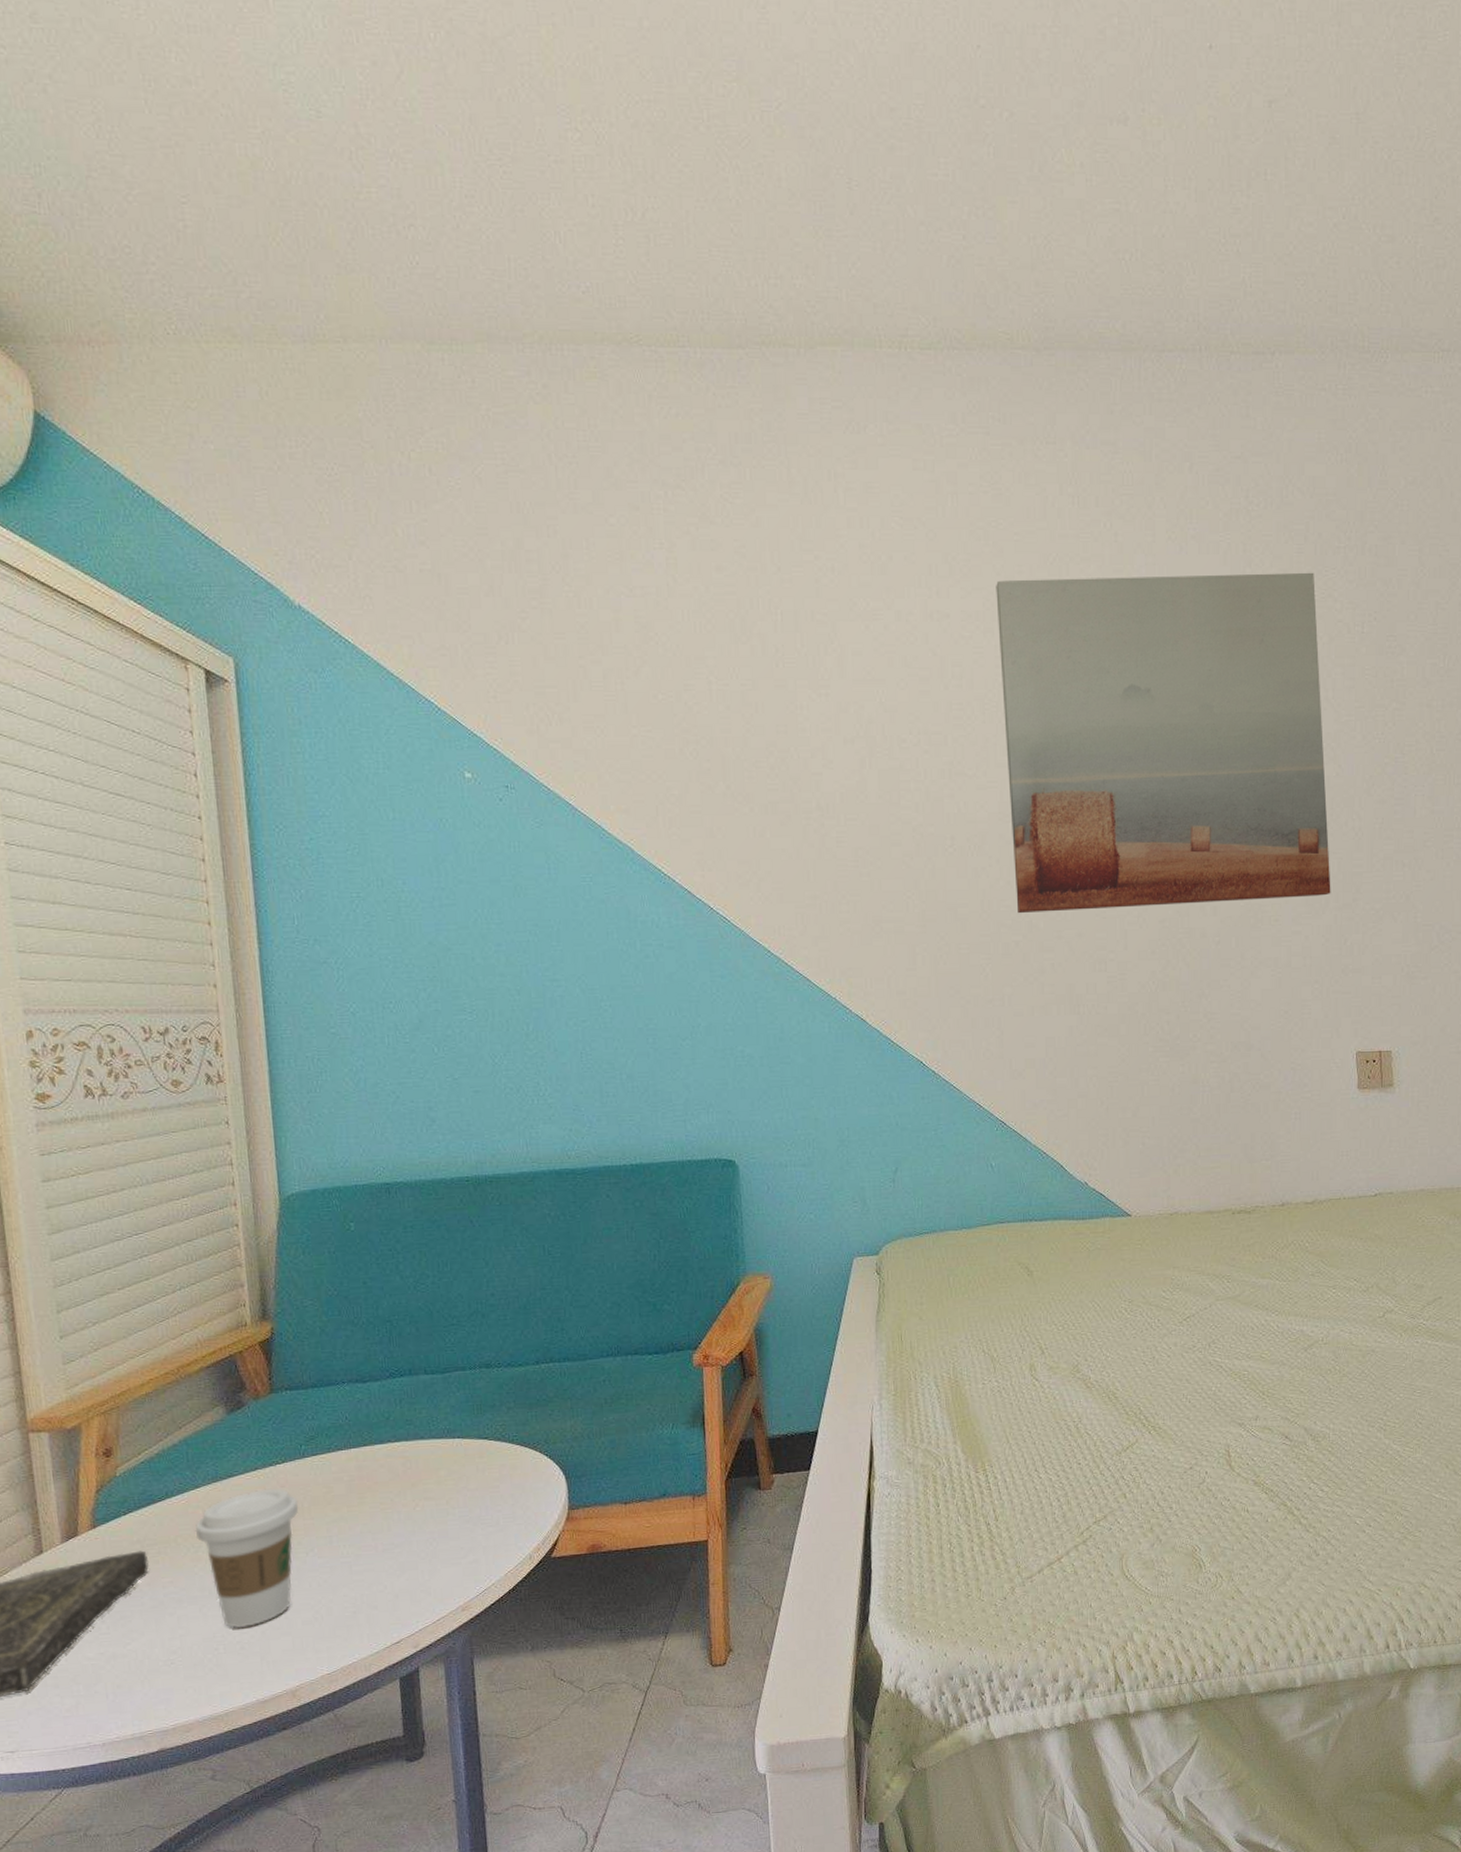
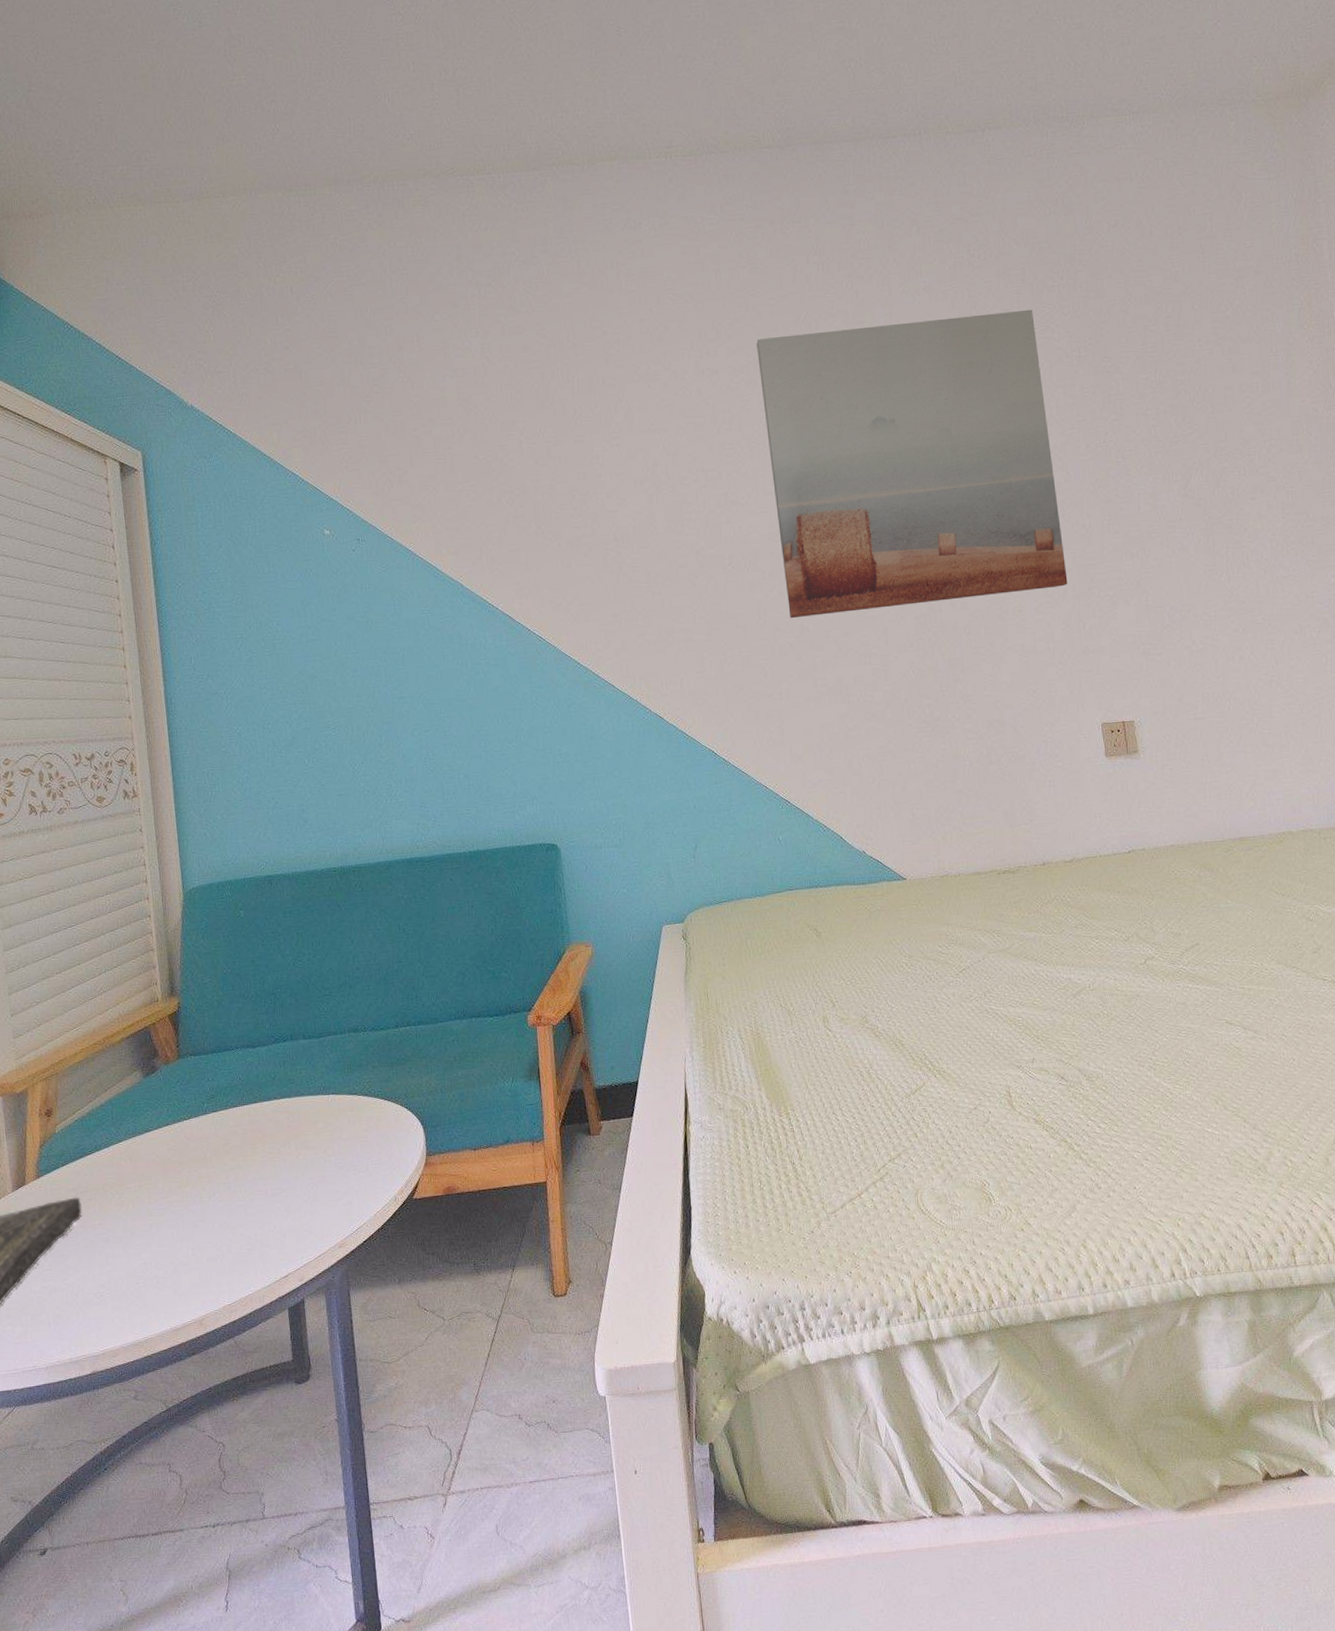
coffee cup: present [195,1488,298,1629] -> none [119,1141,202,1265]

